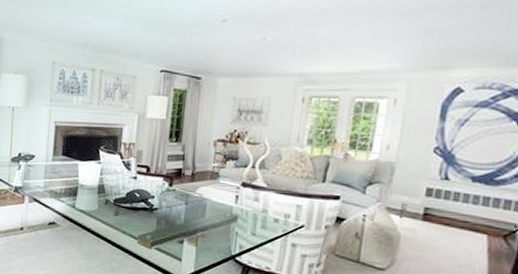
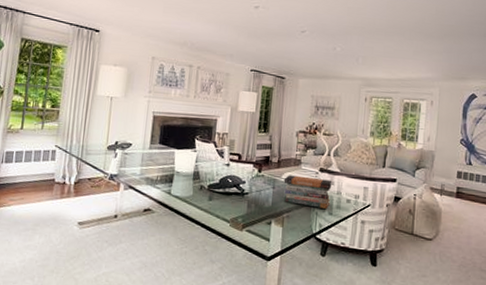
book stack: none [197,189,257,229] -> present [283,175,333,209]

